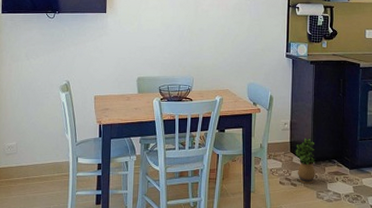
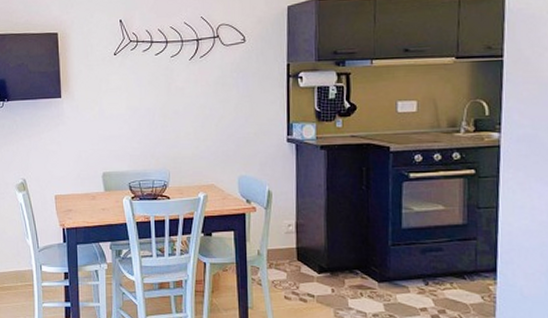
potted plant: present [295,138,315,184] -> none [303,242,332,300]

